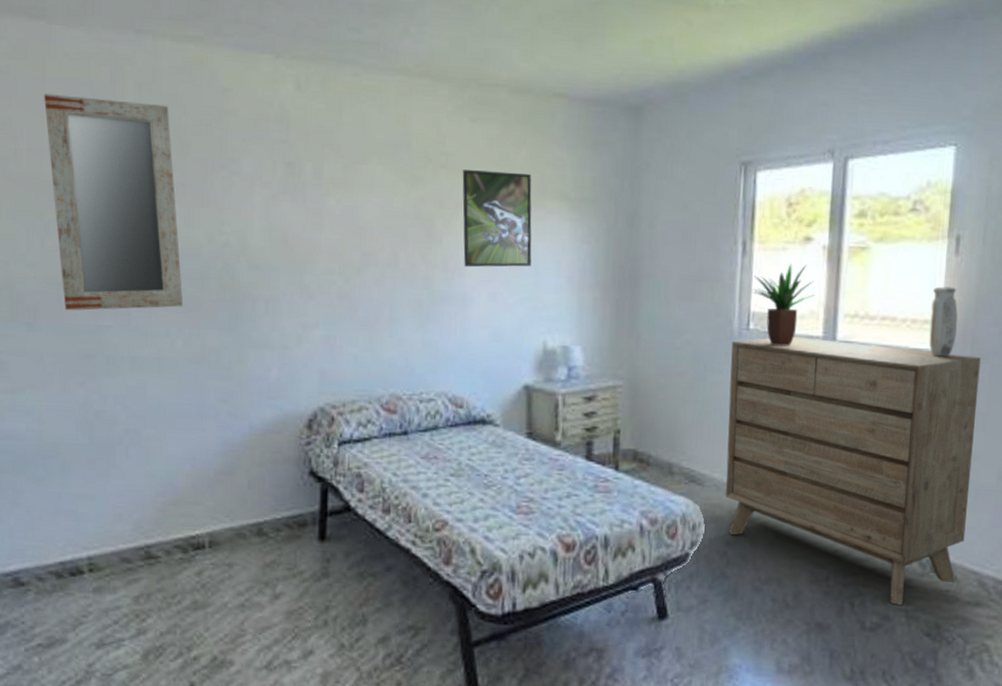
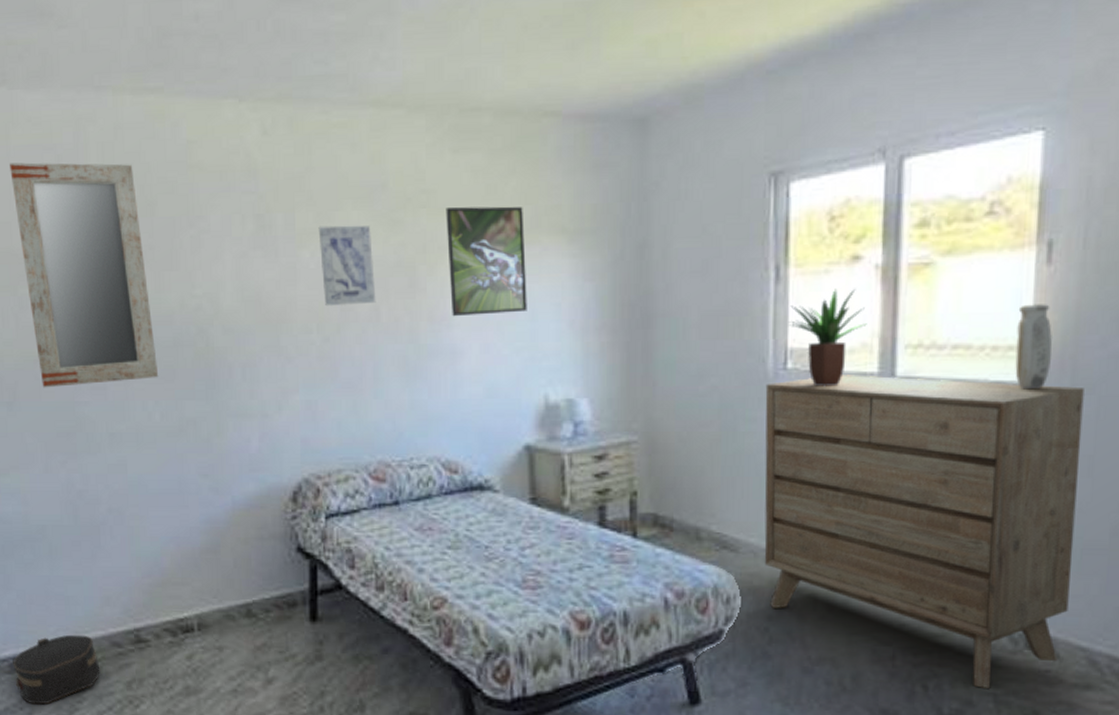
hat box: none [16,550,108,619] -> present [11,634,100,705]
wall art: none [345,177,396,251] -> present [318,225,376,307]

